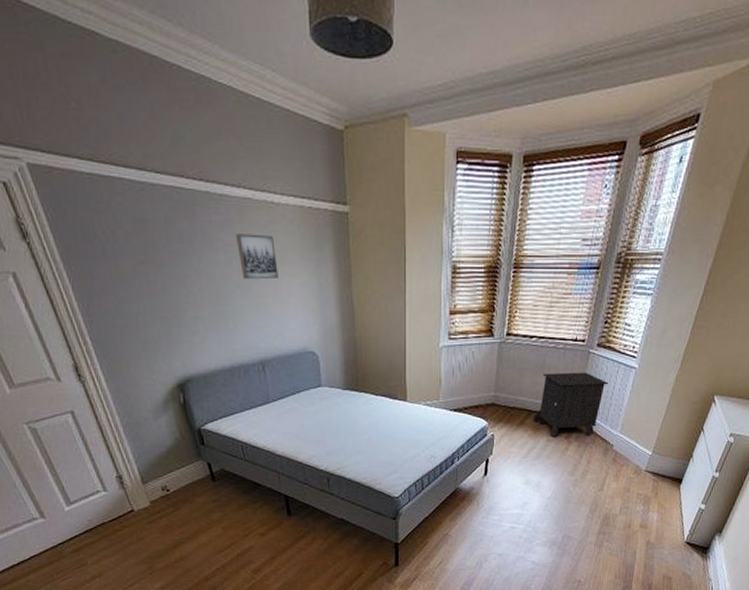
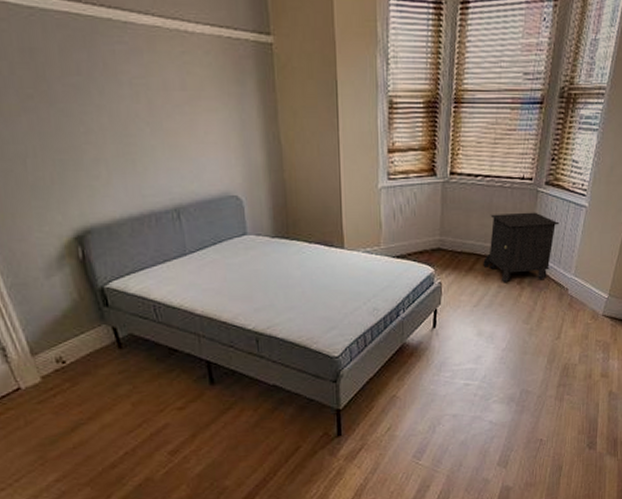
wall art: present [235,234,278,280] -> none [143,65,194,116]

